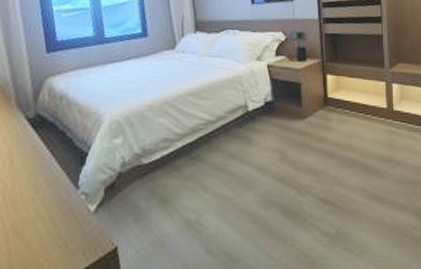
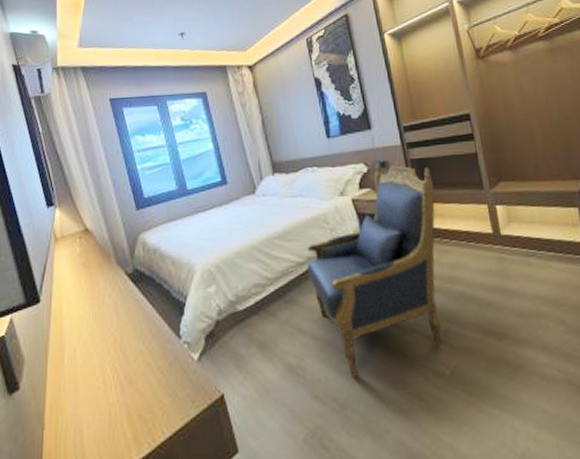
armchair: none [216,34,342,233] -> present [307,163,442,377]

